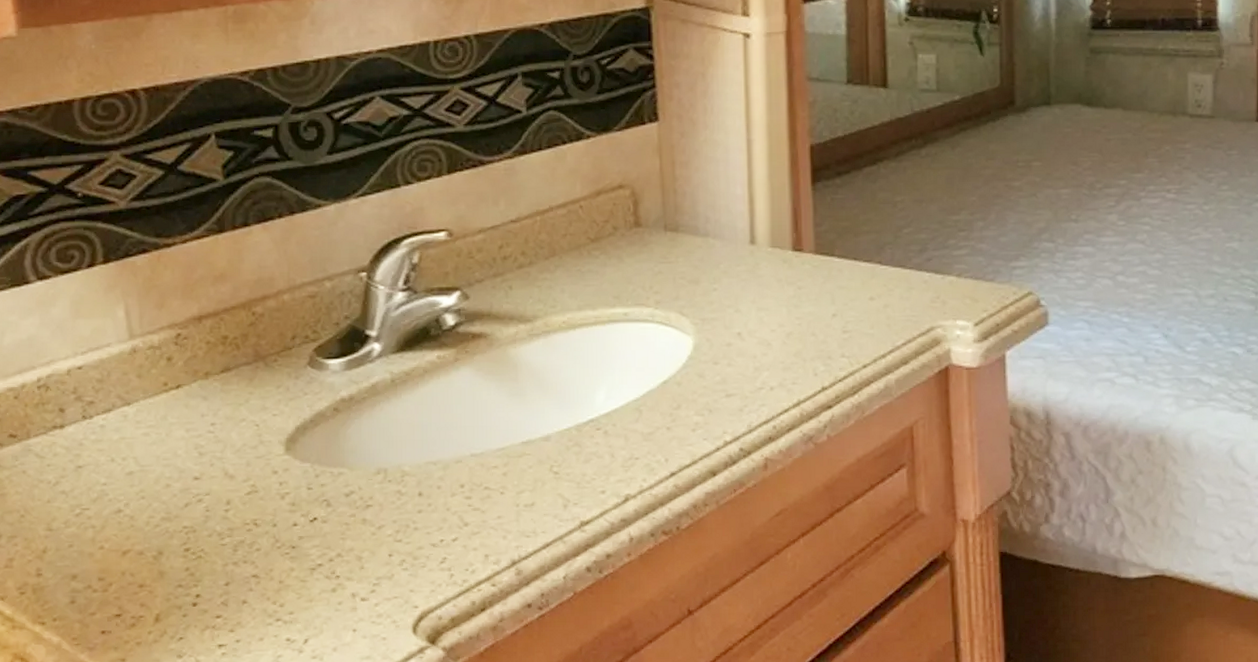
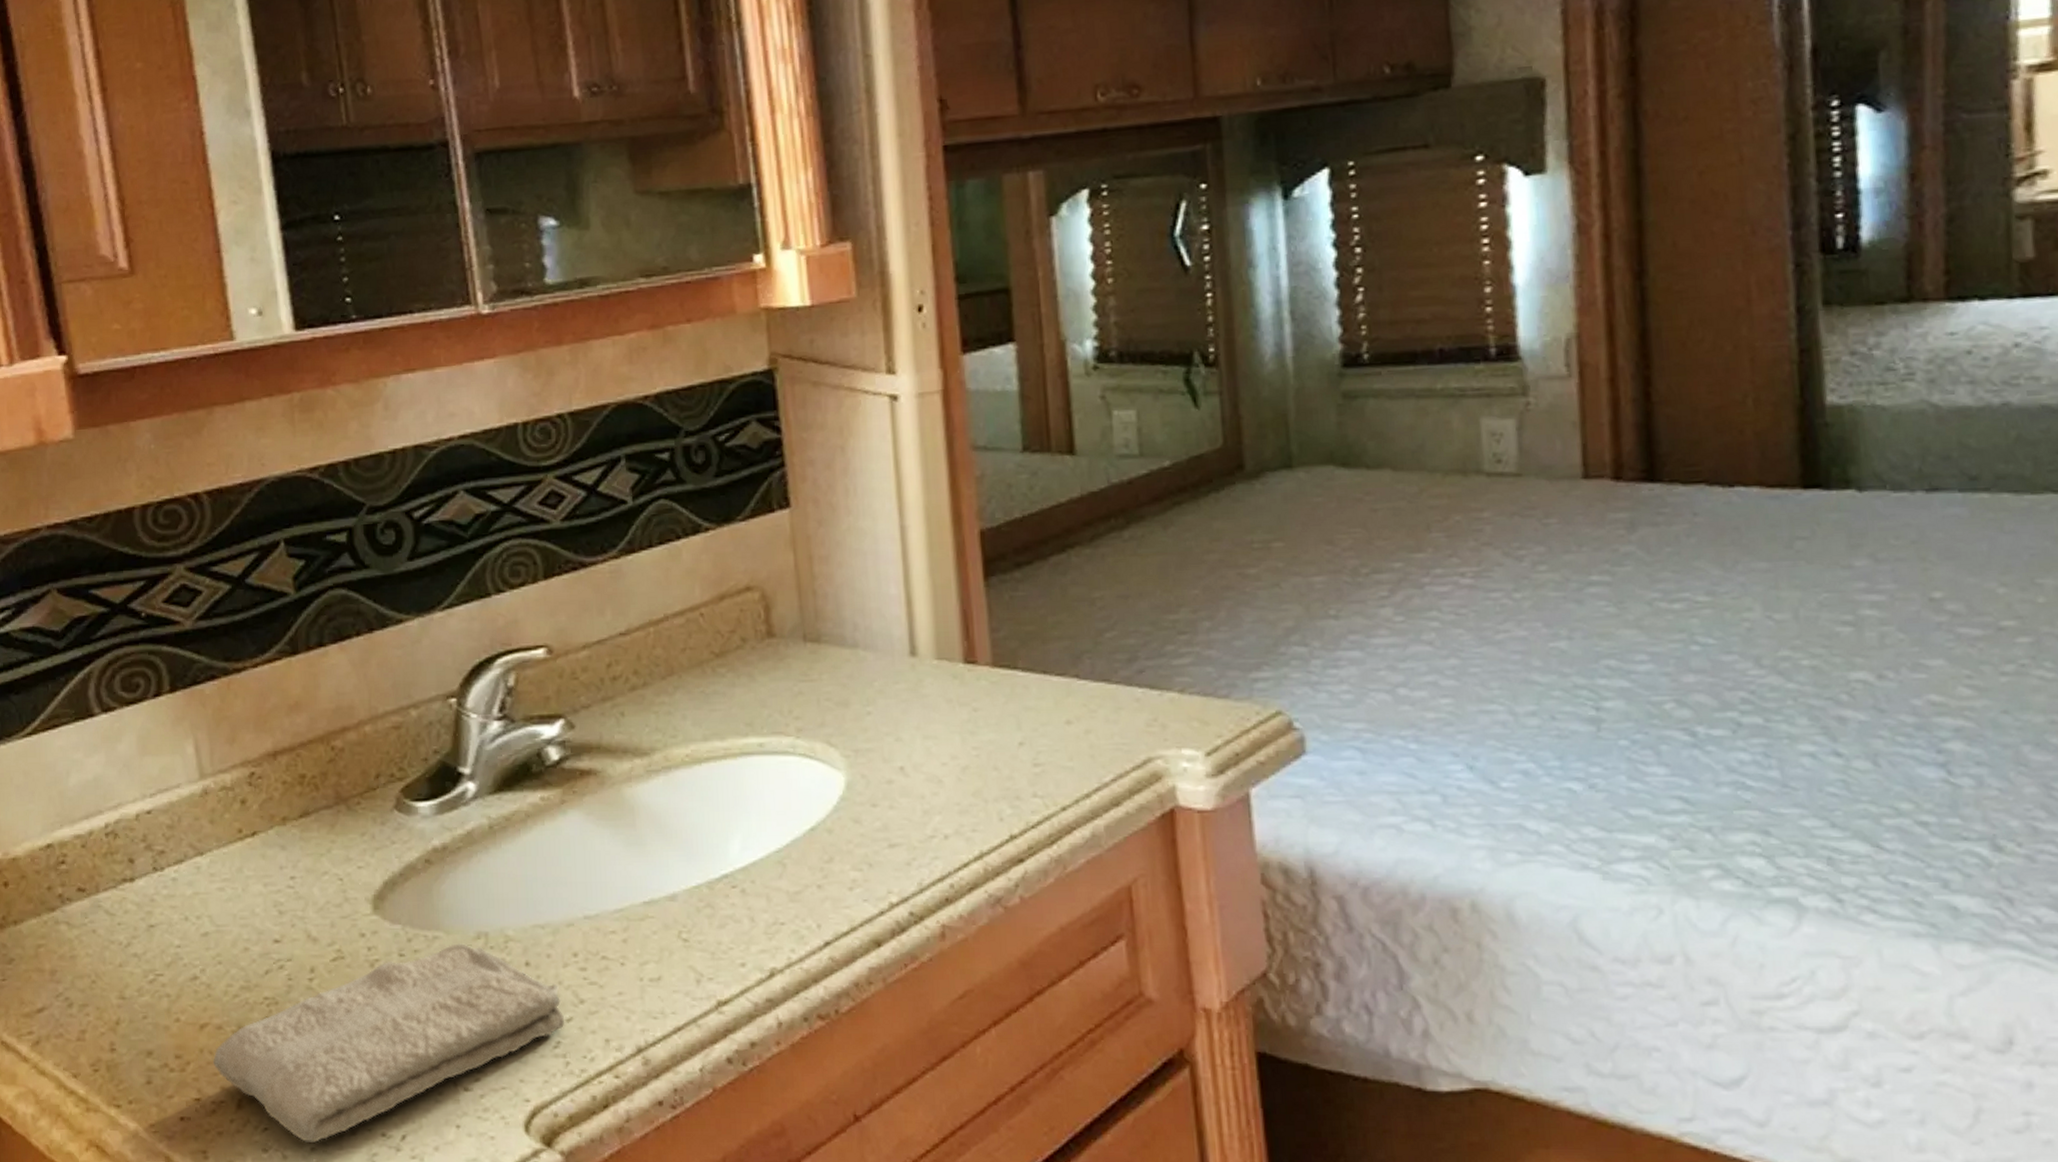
washcloth: none [134,478,451,648] -> present [213,943,565,1142]

